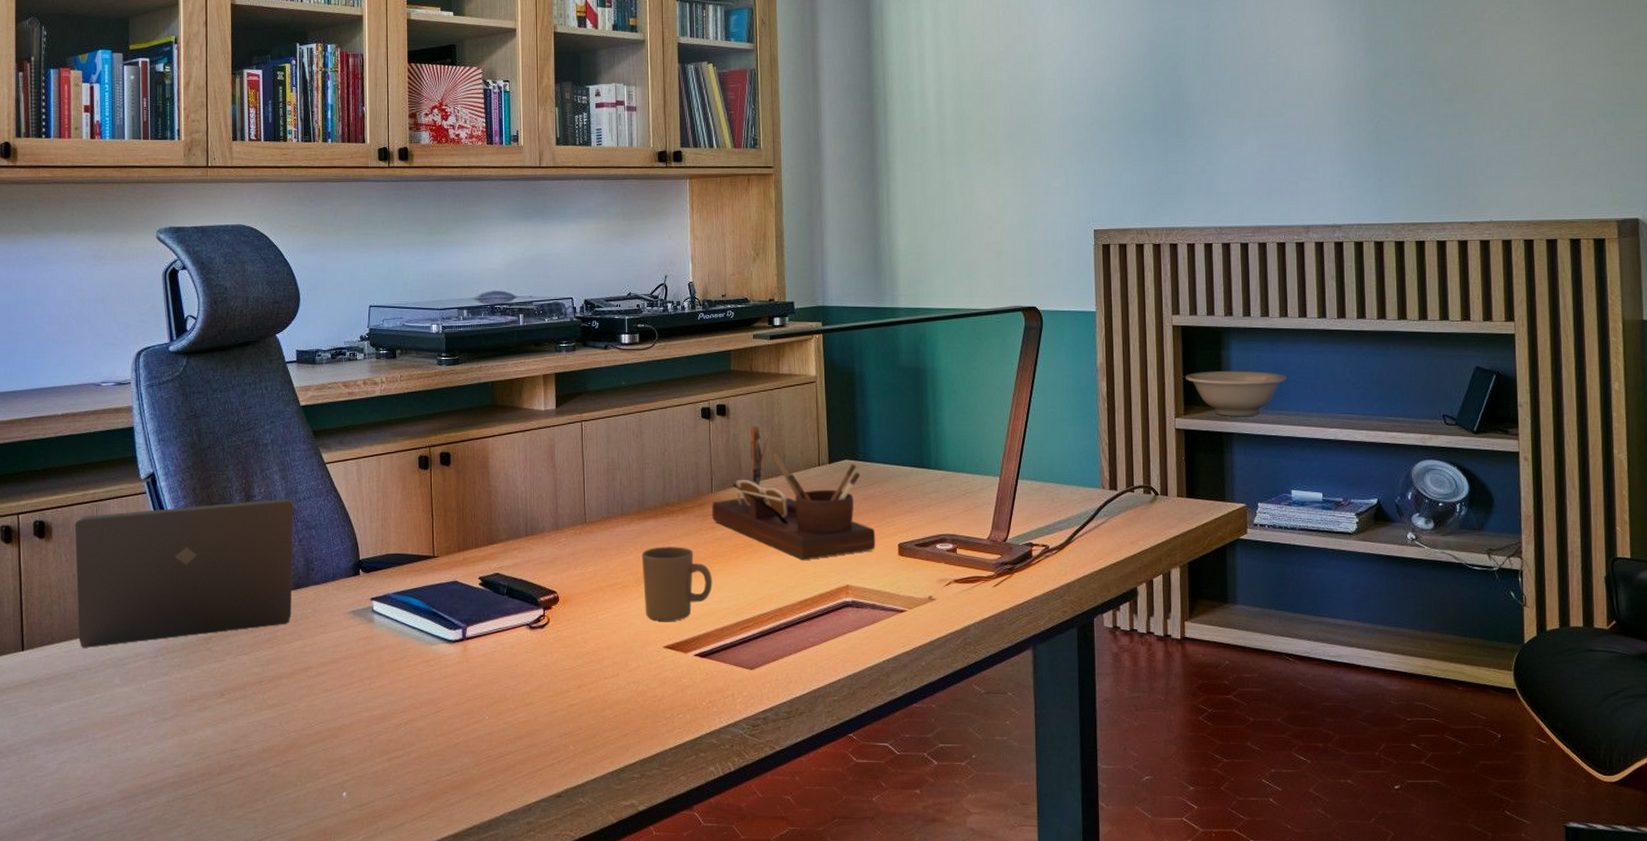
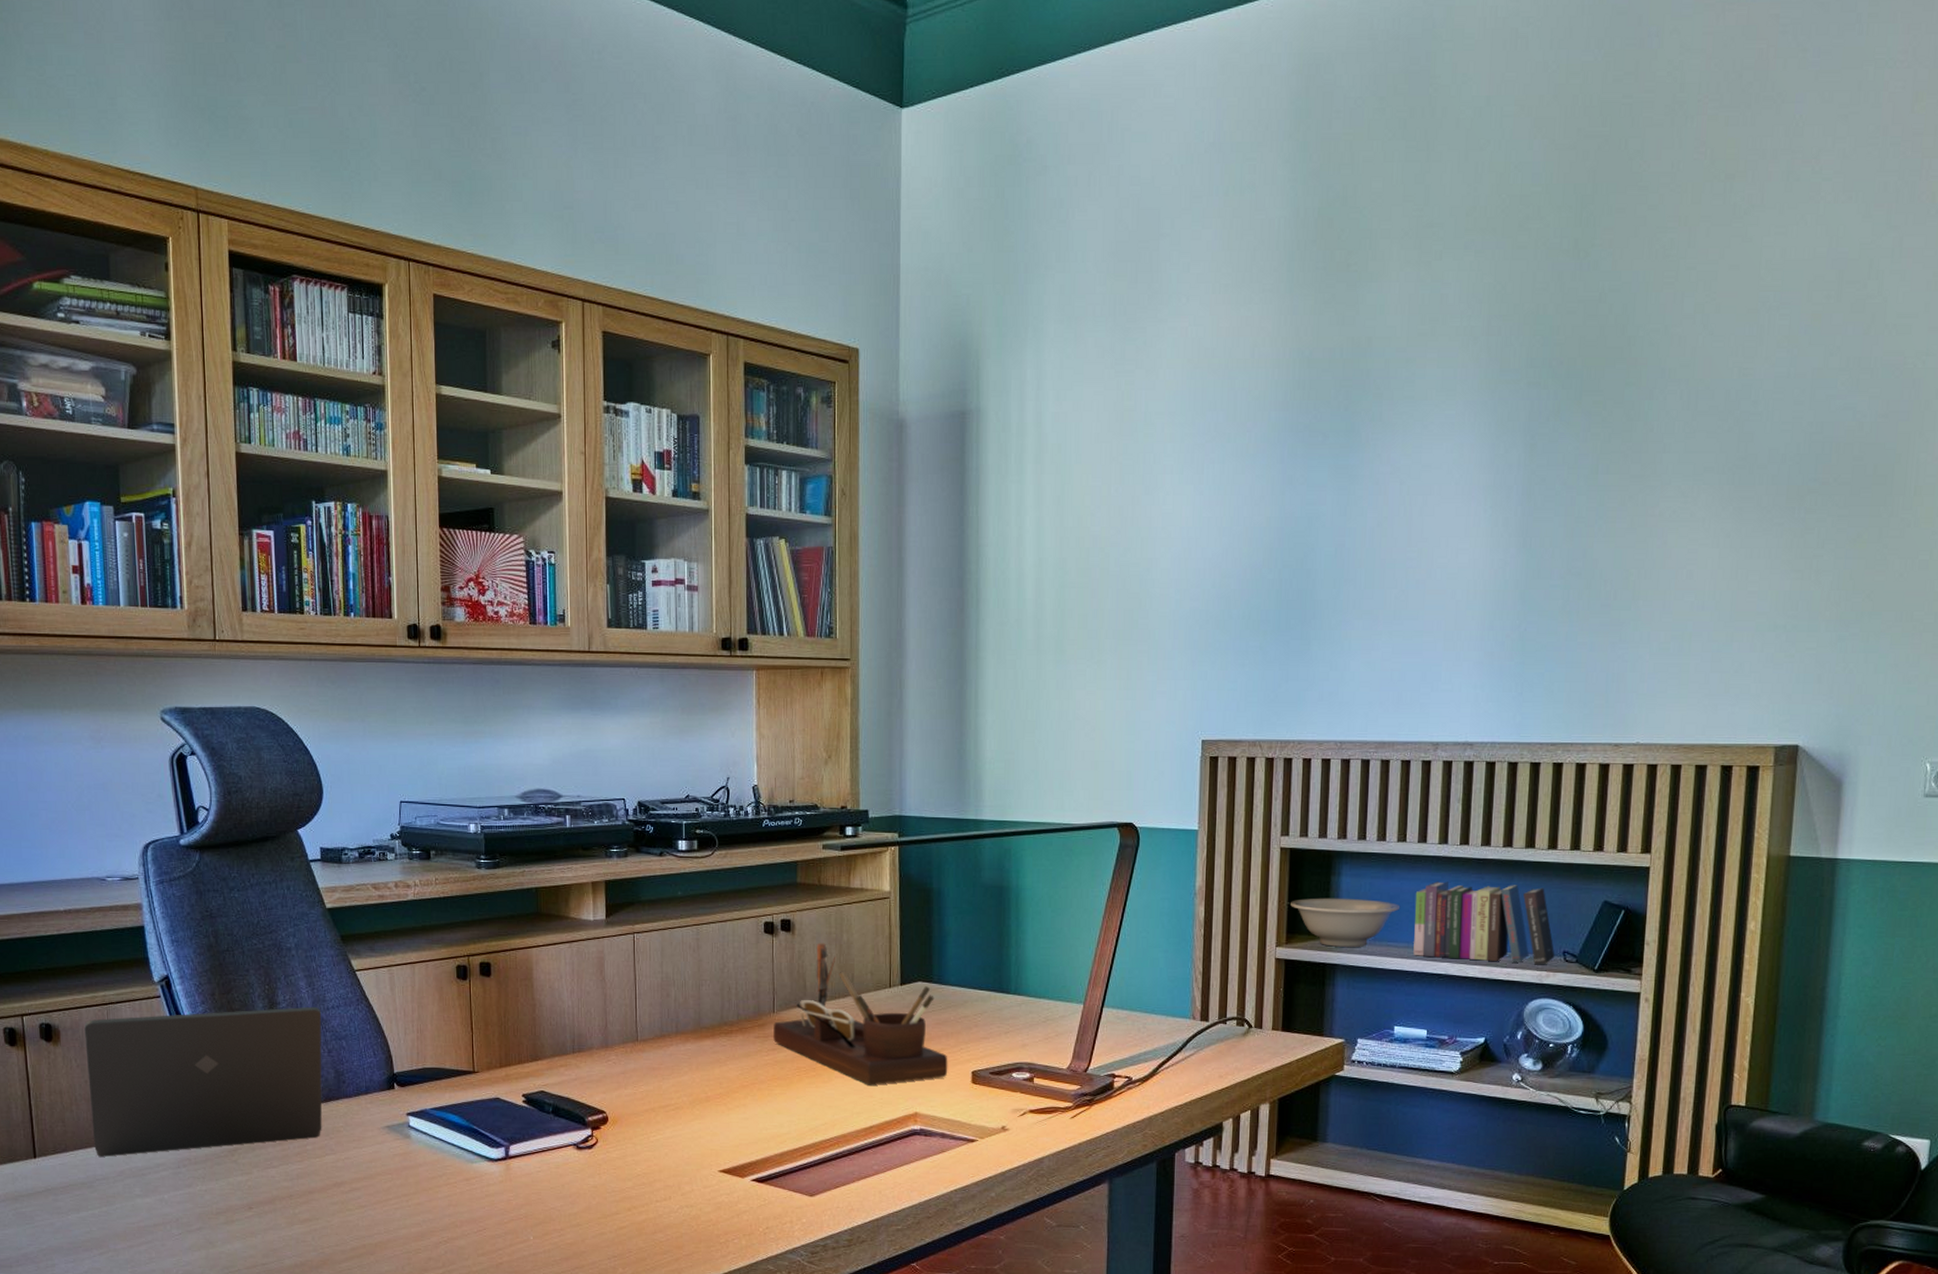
mug: present [641,546,713,621] -> none [697,1067,772,1145]
books: none [1300,353,1436,429] -> present [1413,881,1555,965]

